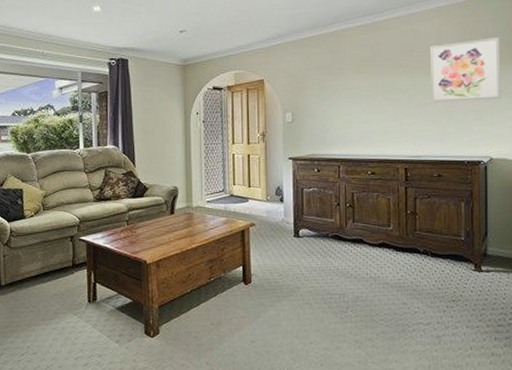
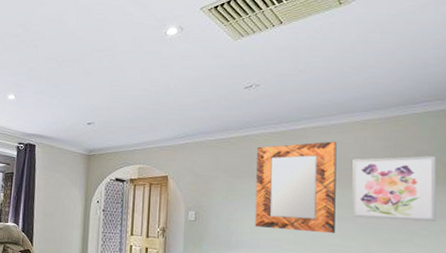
home mirror: none [345,30,418,121] -> present [255,141,337,233]

